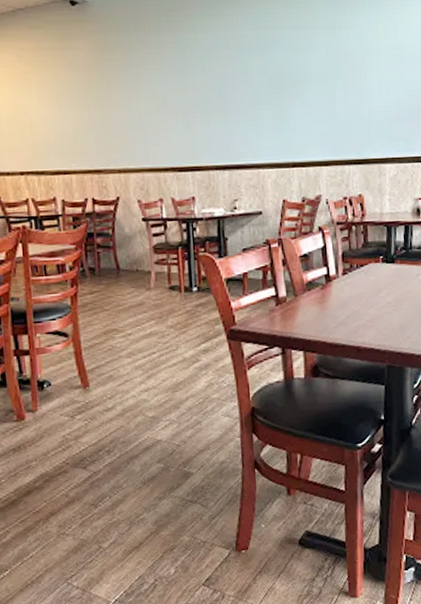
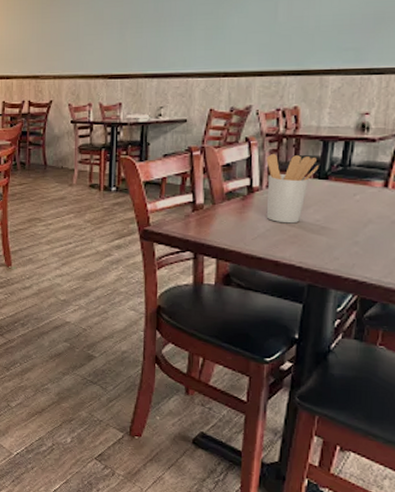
utensil holder: none [339,241,386,309] -> present [266,154,319,224]

